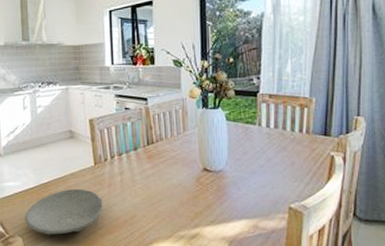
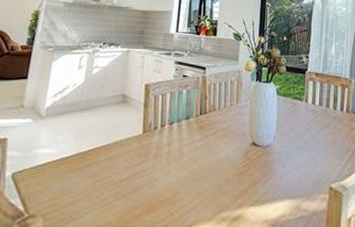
bowl: present [25,189,104,235] -> none [52,160,146,215]

